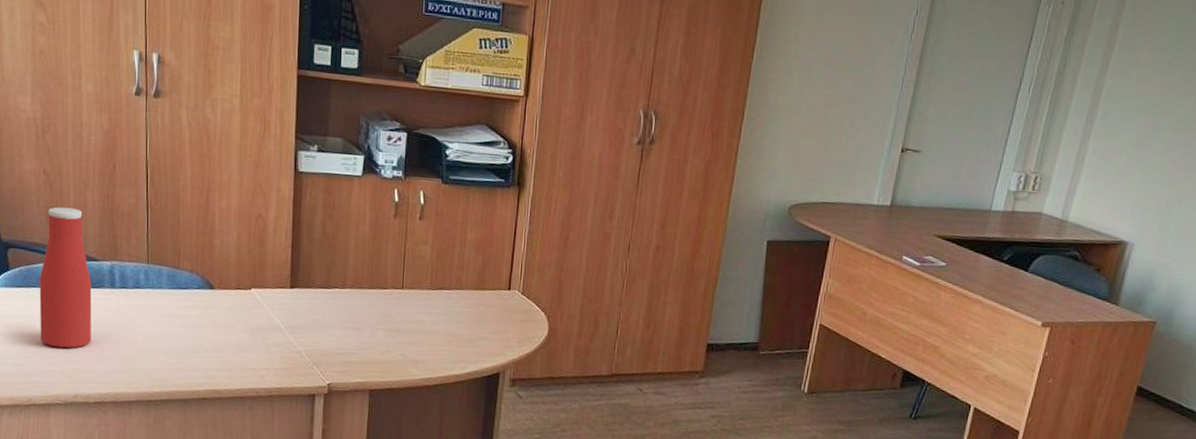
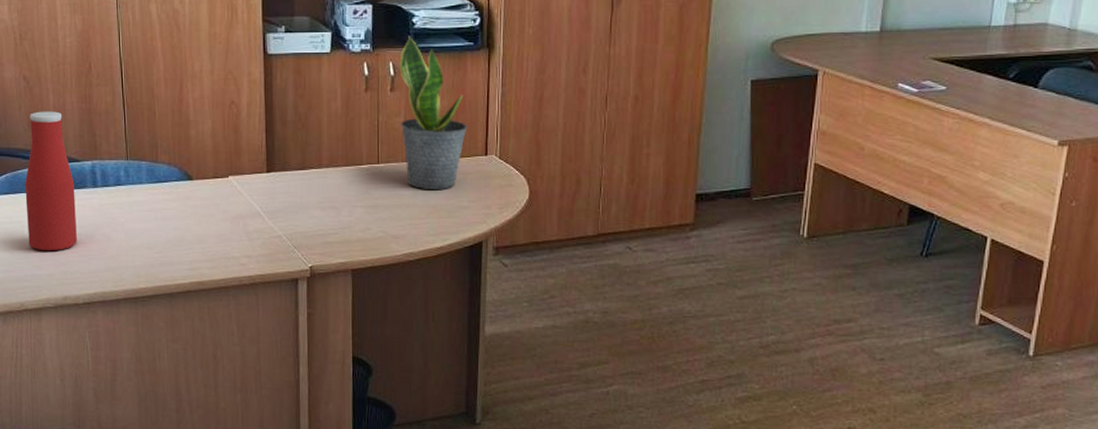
potted plant: none [427,167,493,319] -> present [399,36,468,189]

